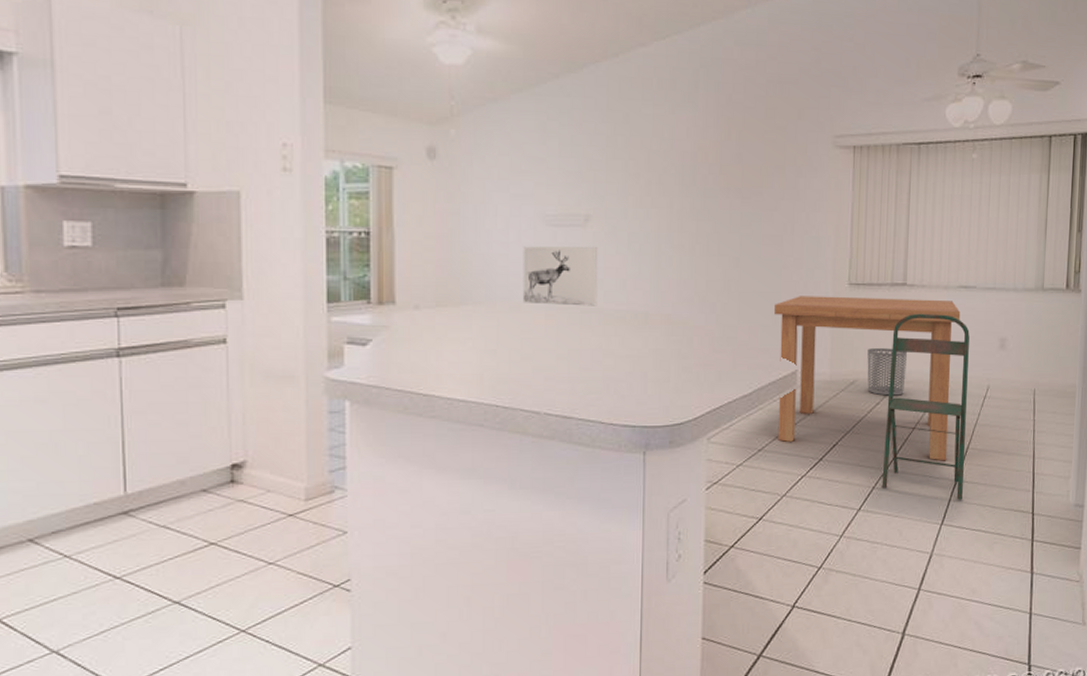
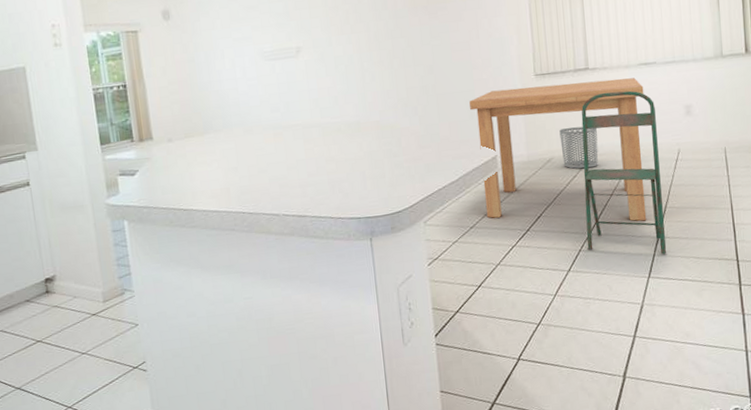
wall art: present [522,246,598,306] -> none [248,72,316,126]

